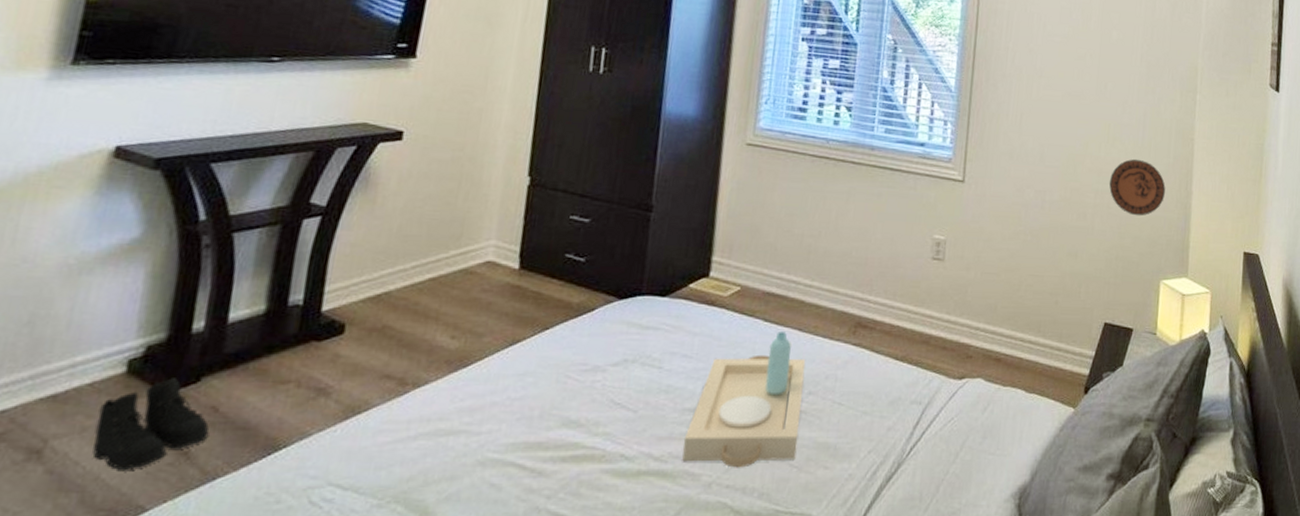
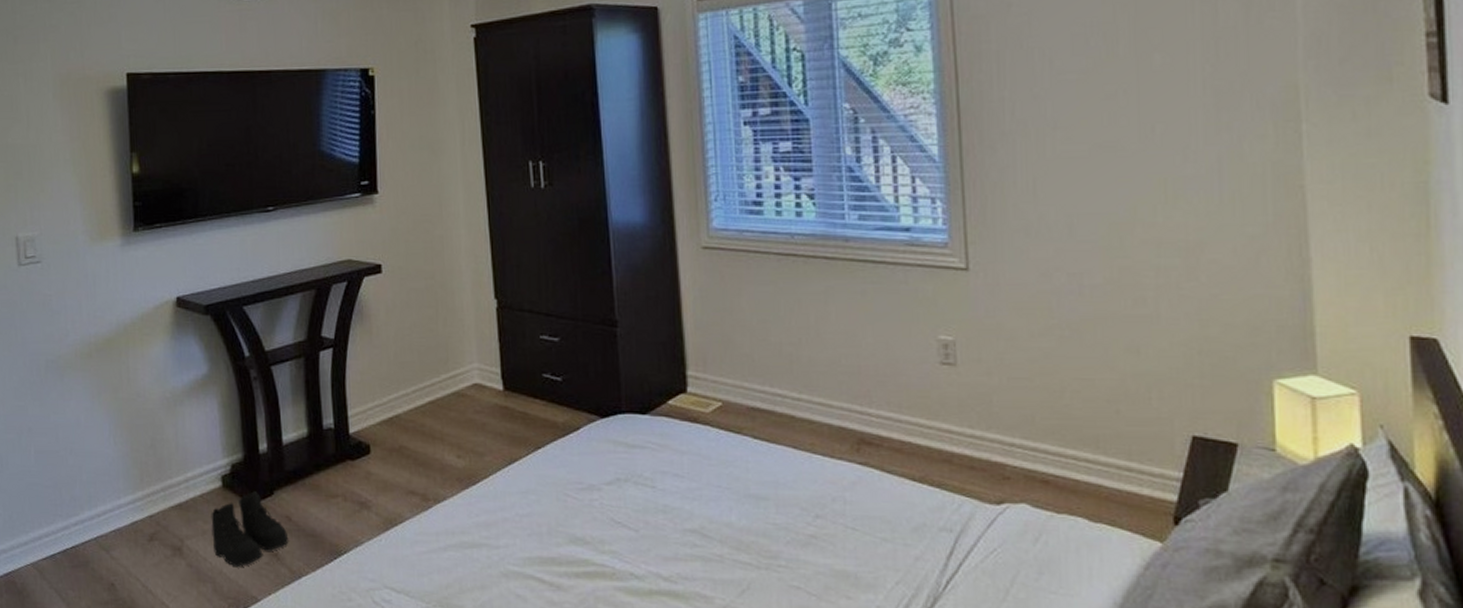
serving tray: present [682,332,806,468] -> none [691,450,813,593]
decorative plate: present [1109,158,1166,216] -> none [1176,221,1266,297]

